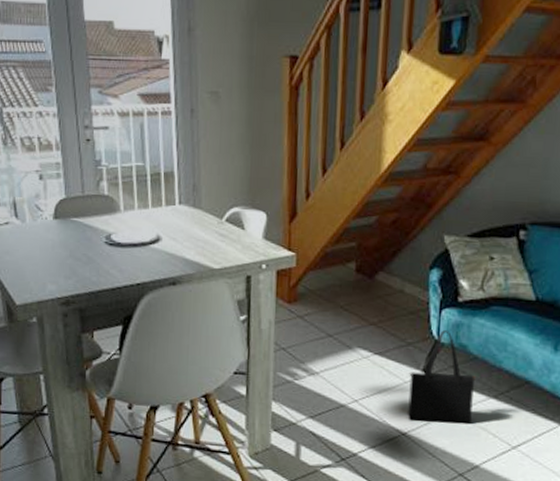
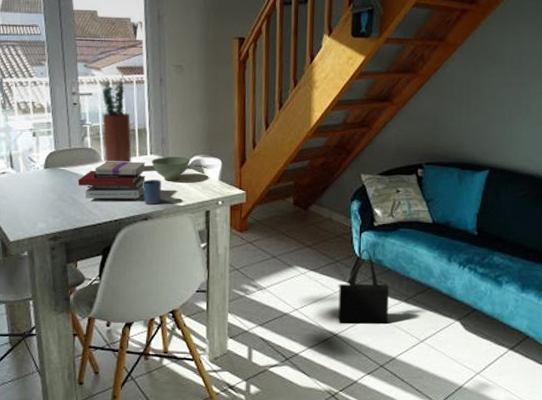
books: none [93,212,174,261] -> present [78,161,146,201]
vase: none [121,104,157,214] -> present [102,75,132,163]
mug: none [169,235,193,266] -> present [142,179,162,205]
bowl: none [180,207,228,238] -> present [151,156,191,181]

